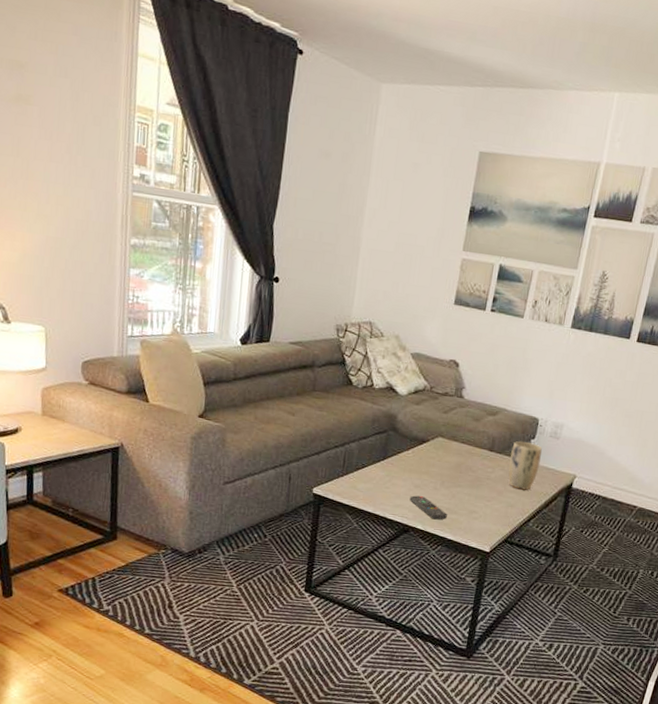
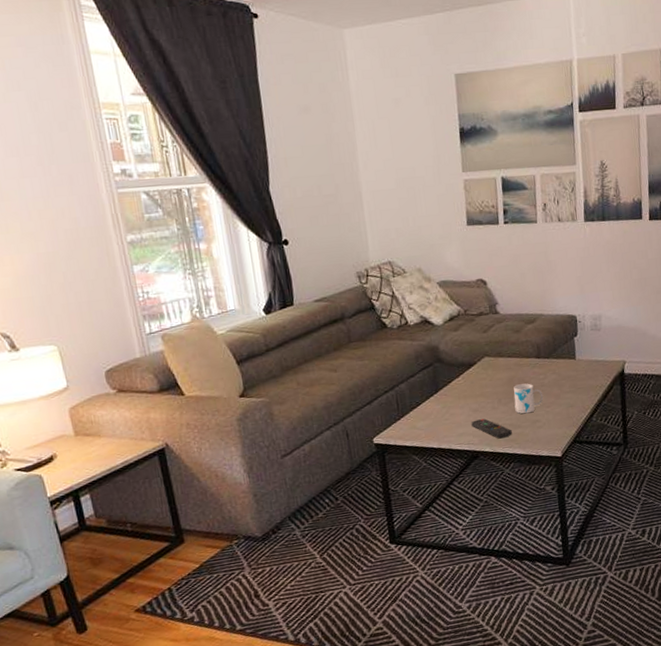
mug: none [455,471,487,503] -> present [513,383,544,414]
plant pot: present [508,441,542,490] -> none [558,340,589,388]

